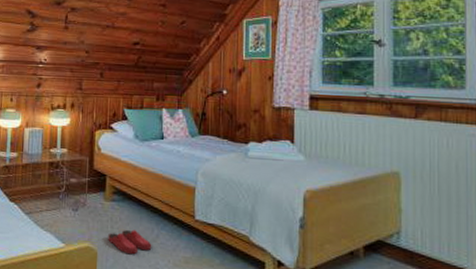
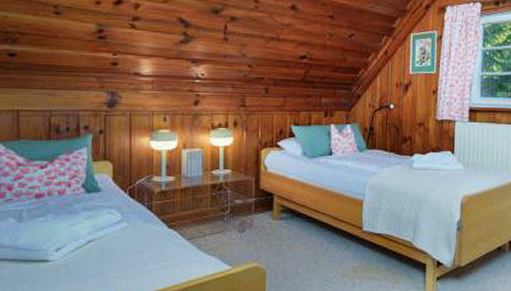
slippers: present [108,230,152,255] -> none [277,246,321,270]

